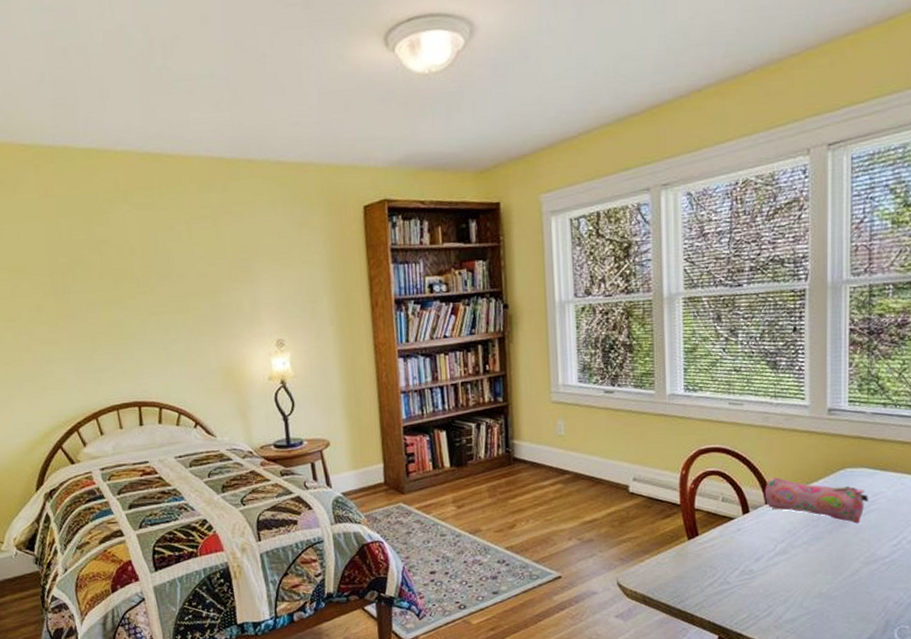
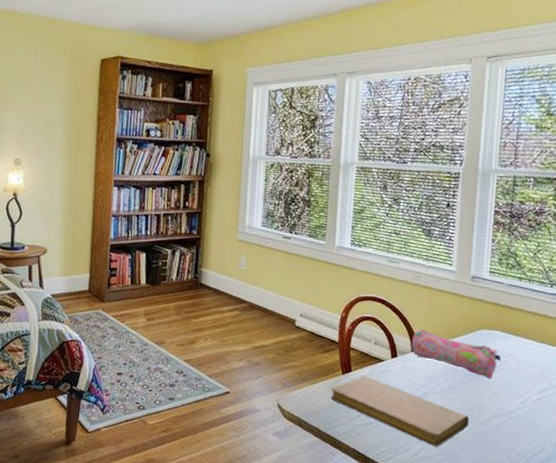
notebook: none [677,538,838,607] -> present [330,375,470,447]

